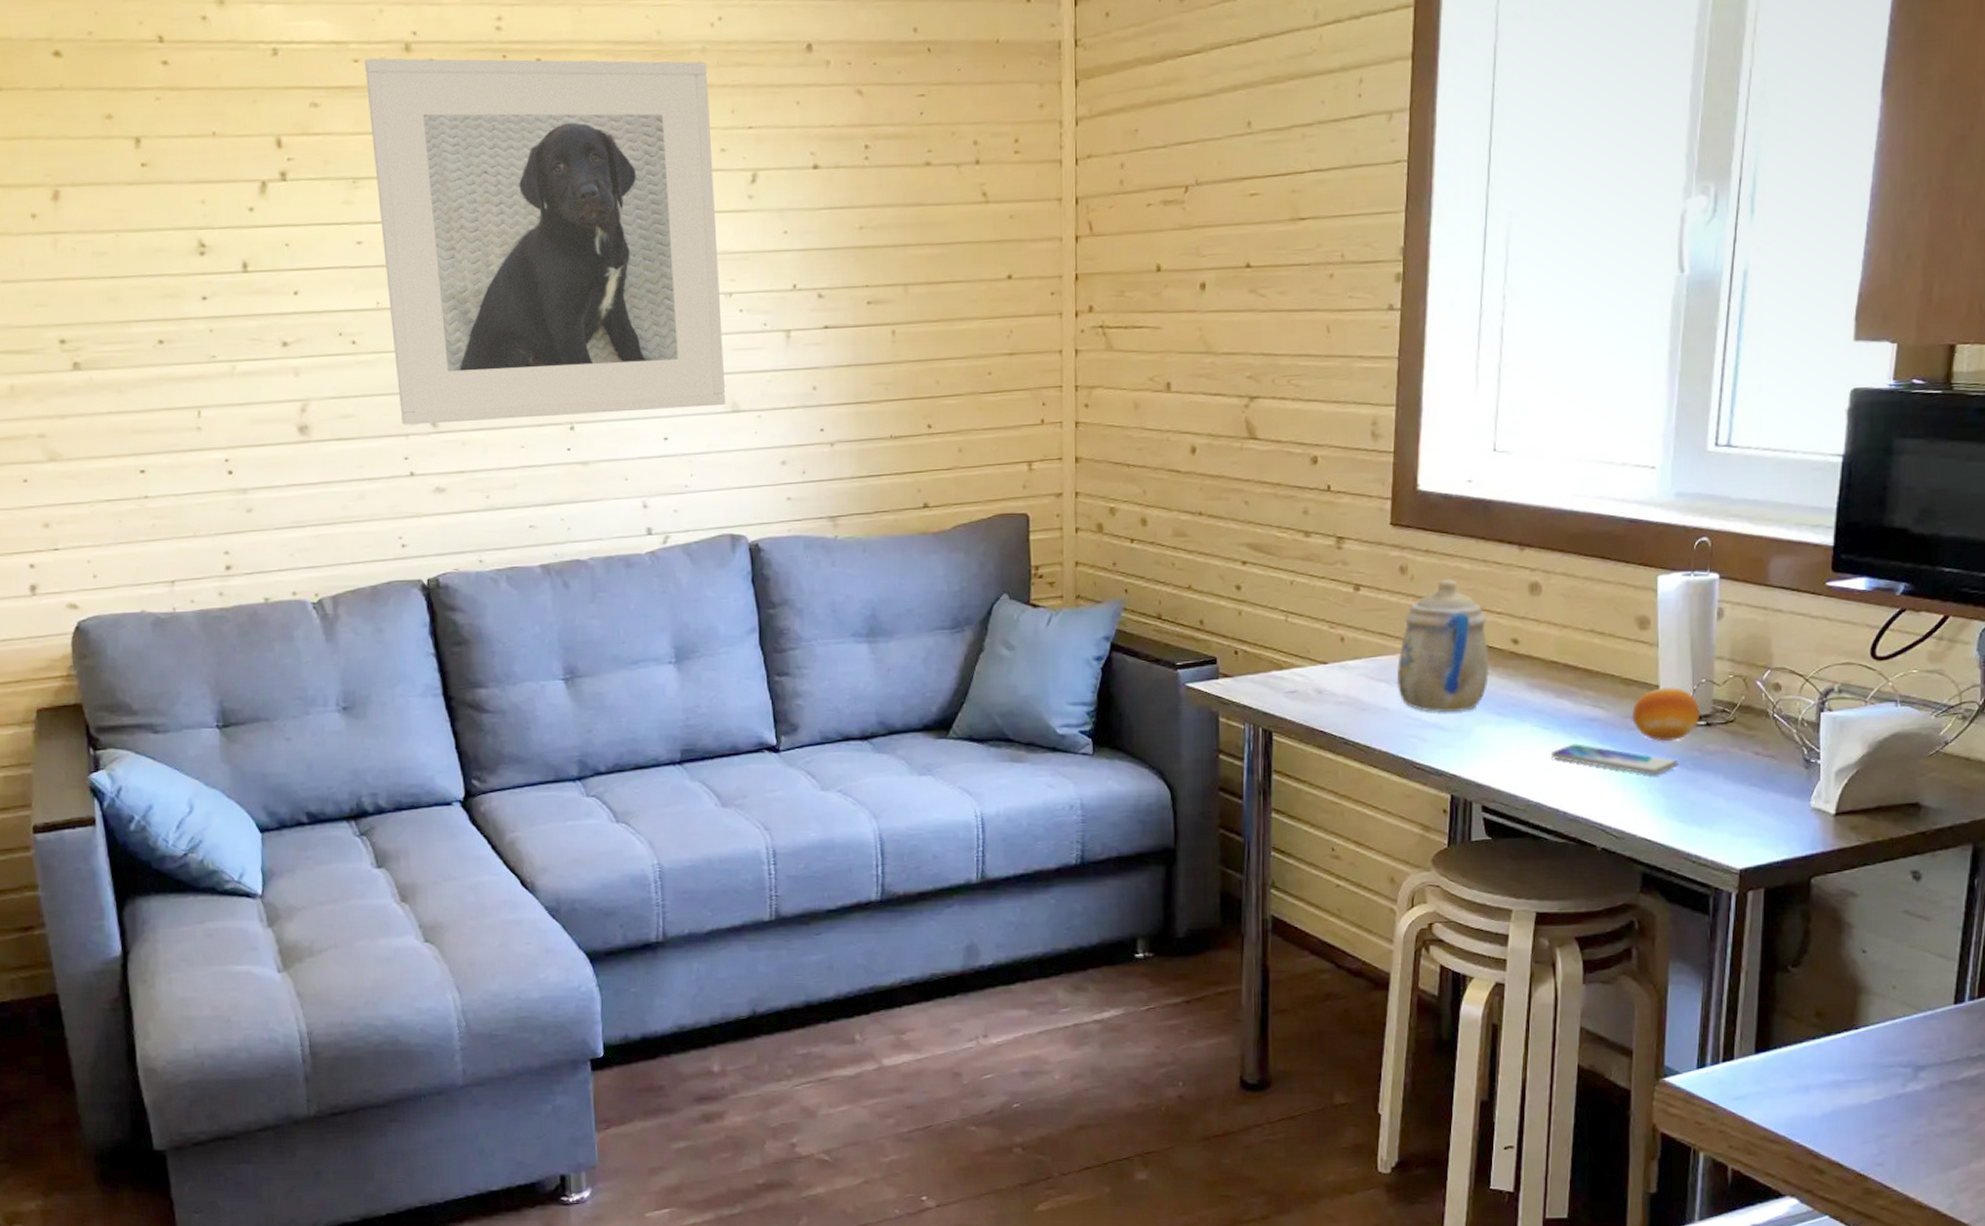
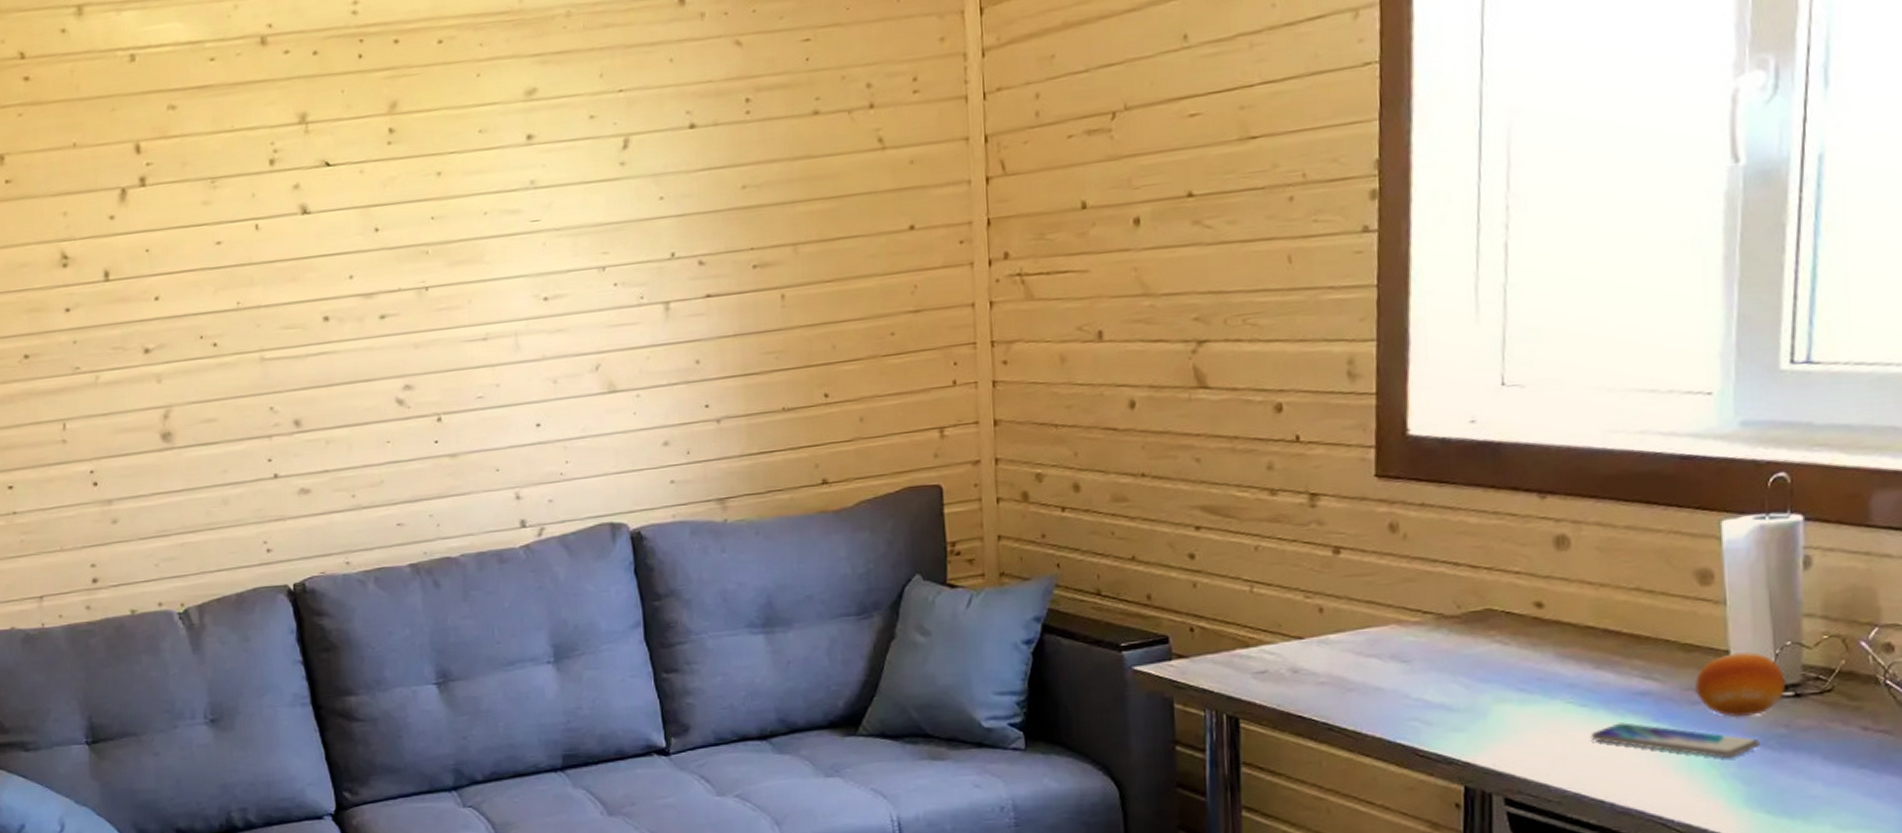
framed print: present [364,58,726,425] -> none [220,27,602,426]
teapot: present [1396,578,1490,713] -> none [1390,535,1508,691]

